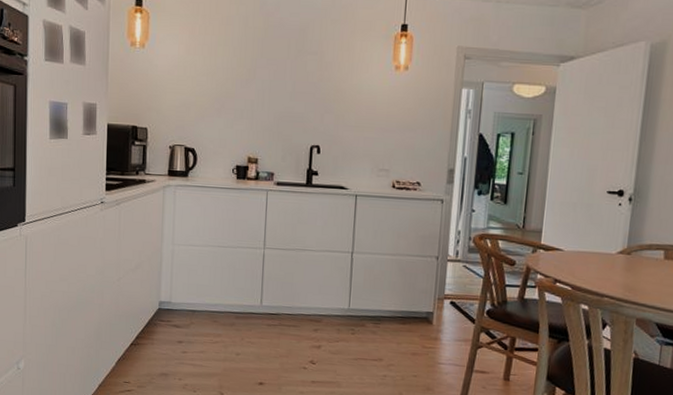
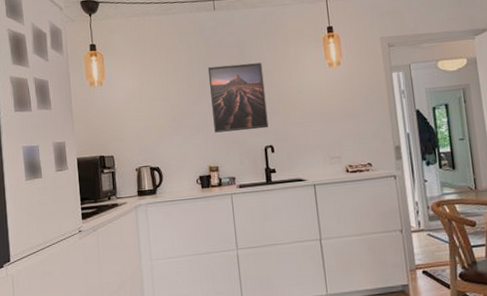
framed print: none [260,47,323,126] -> present [207,62,269,133]

